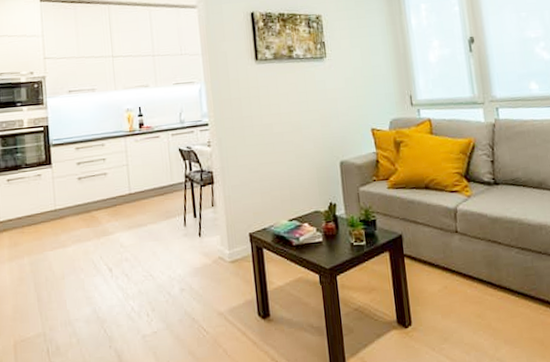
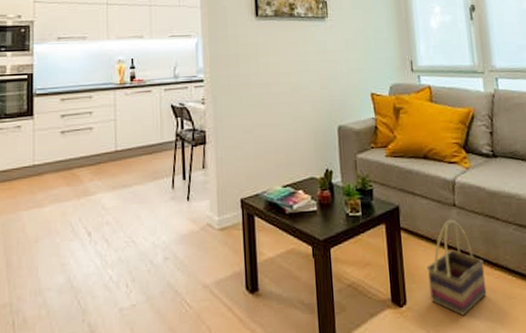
basket: none [430,245,490,334] -> present [427,220,487,316]

